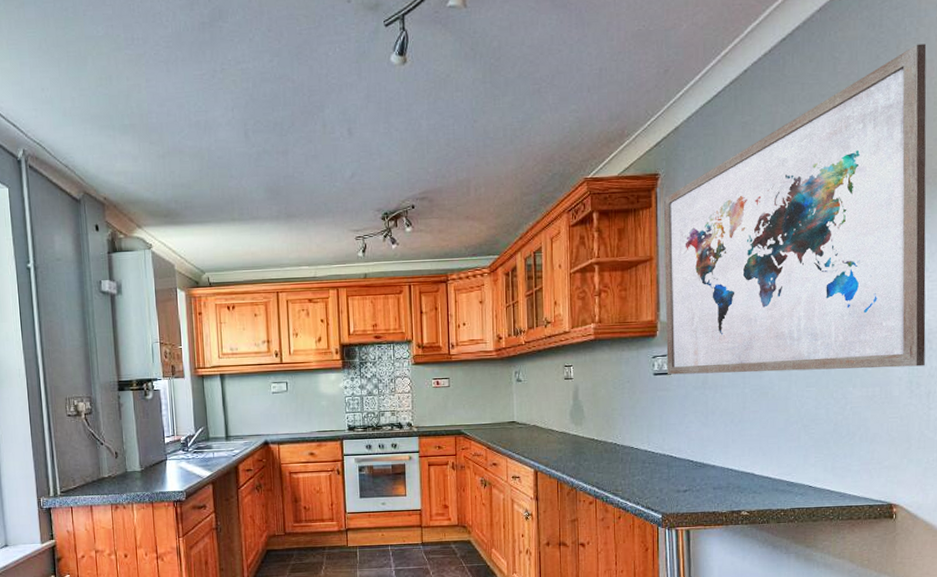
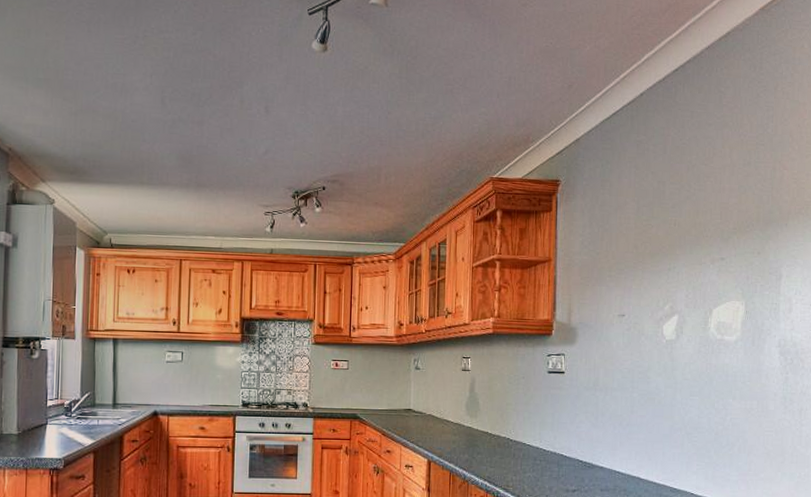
wall art: present [663,43,927,375] -> none [560,88,800,384]

